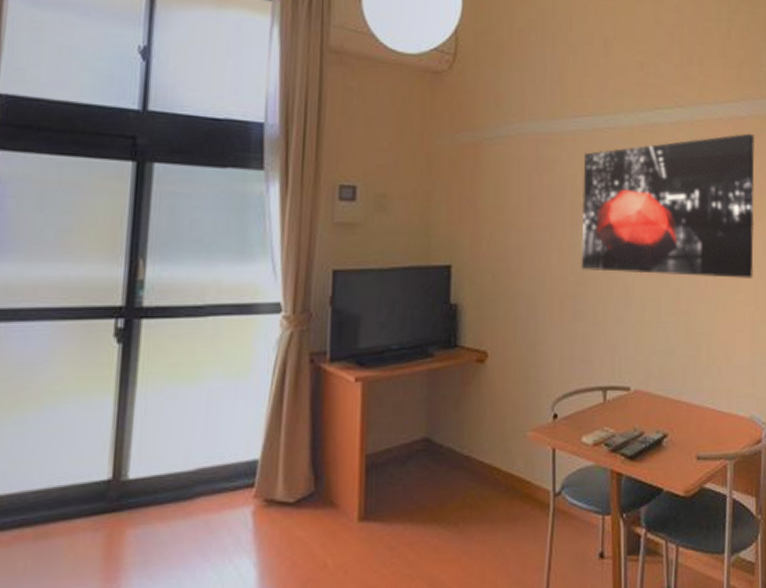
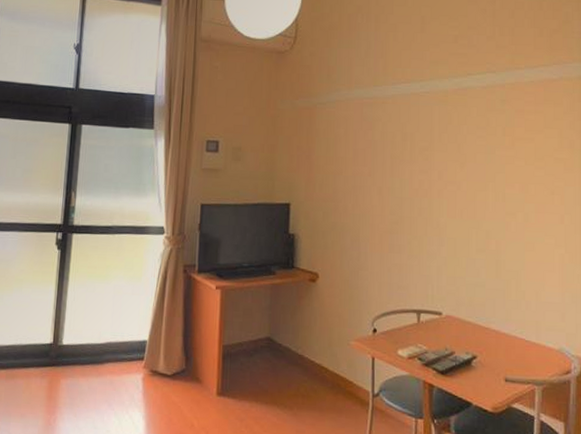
wall art: present [581,133,755,279] -> none [399,94,567,224]

